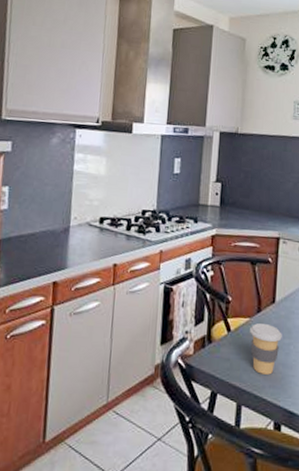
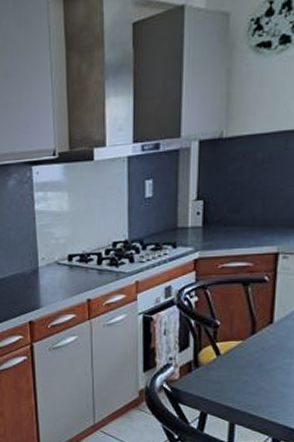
coffee cup: present [250,323,282,375] -> none [243,346,282,395]

